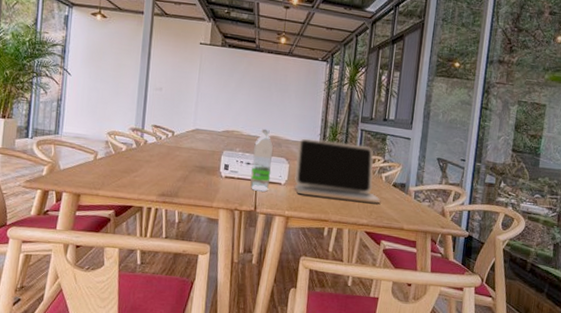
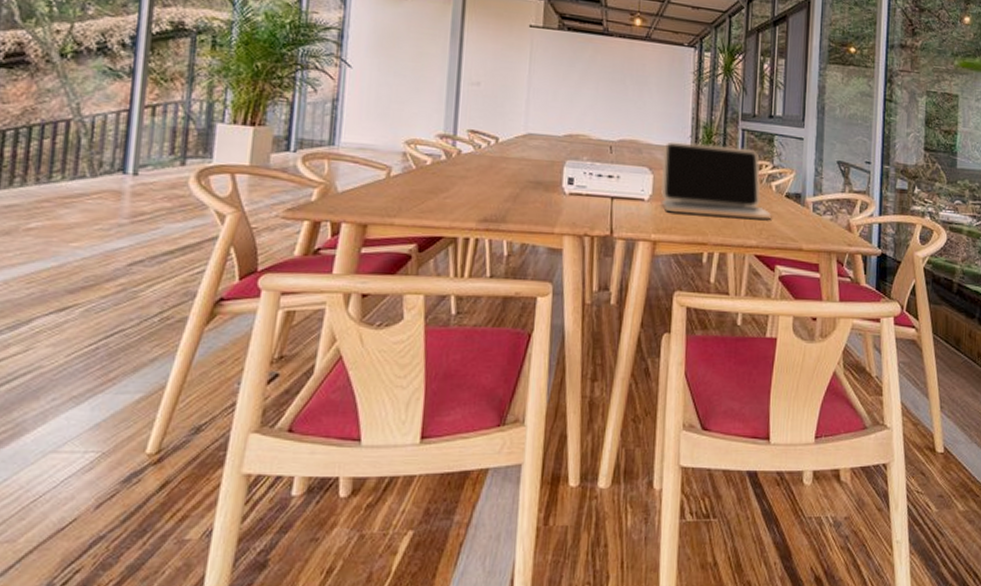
bottle: present [250,128,274,192] -> none [602,131,632,211]

